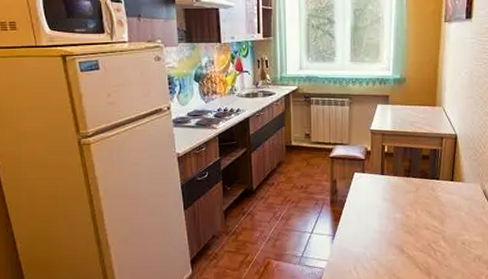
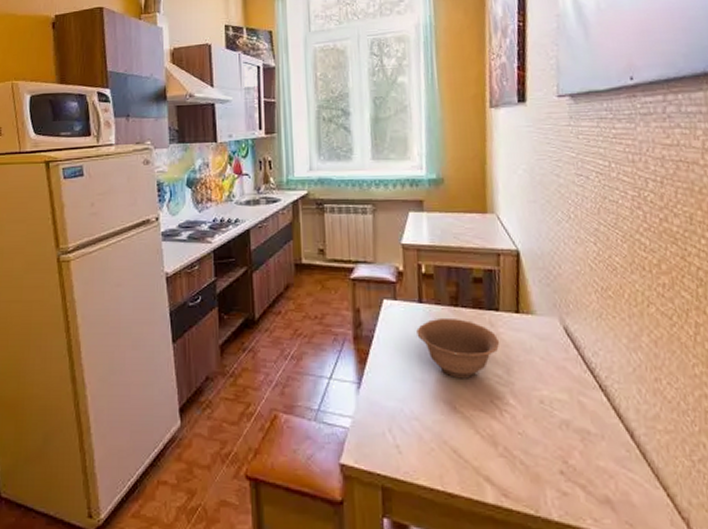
bowl: none [378,185,438,230] -> present [416,317,500,379]

